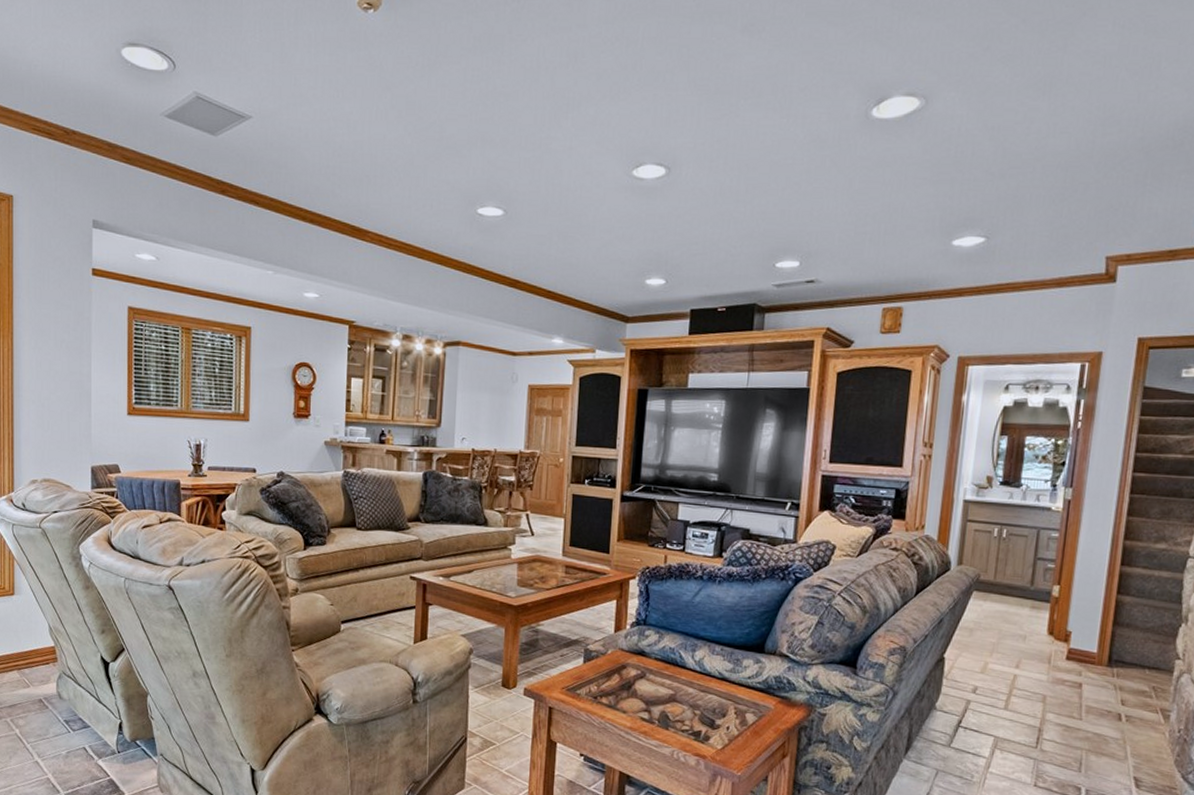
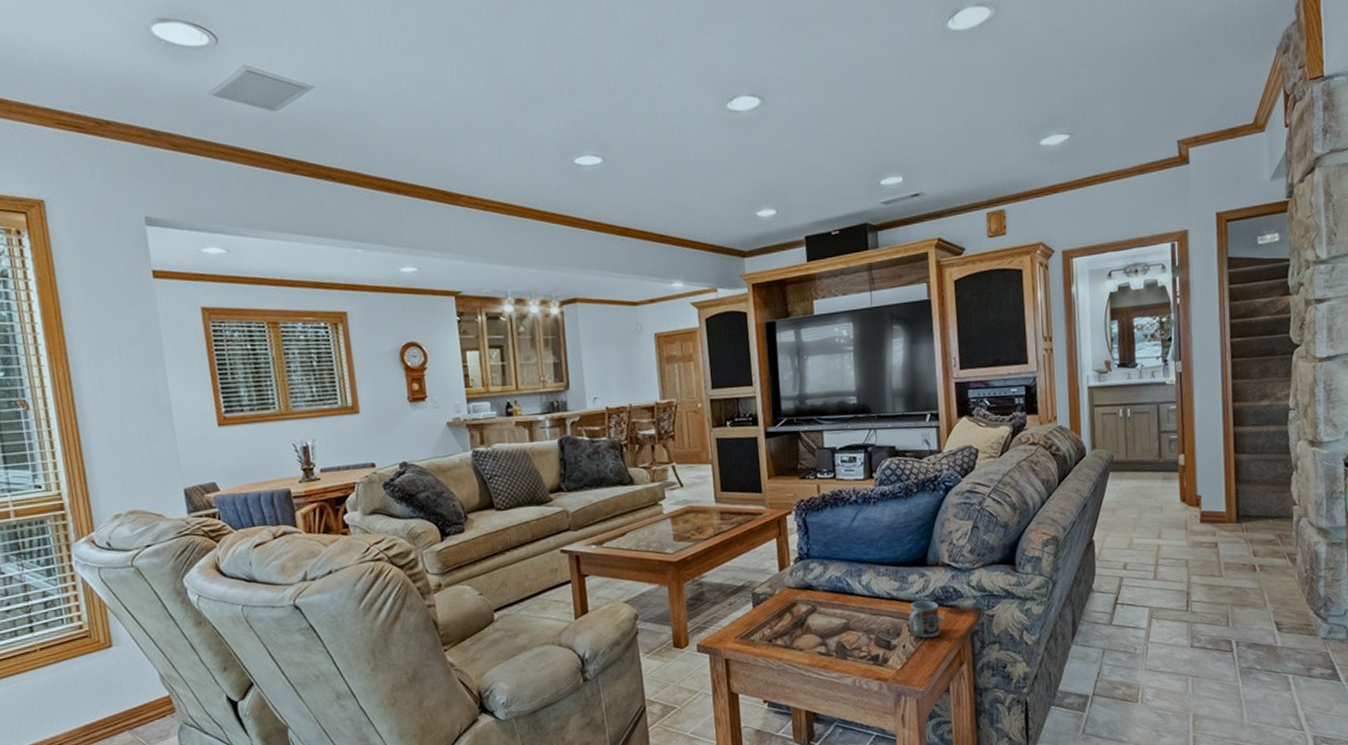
cup: none [736,685,770,725] -> present [909,600,941,638]

